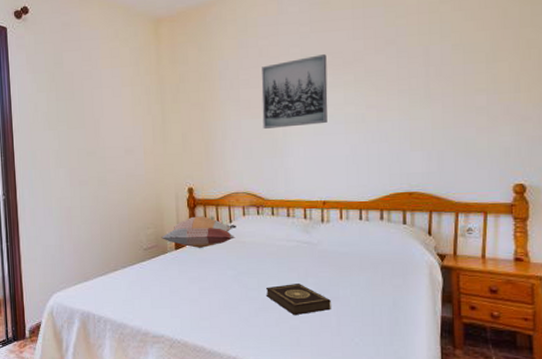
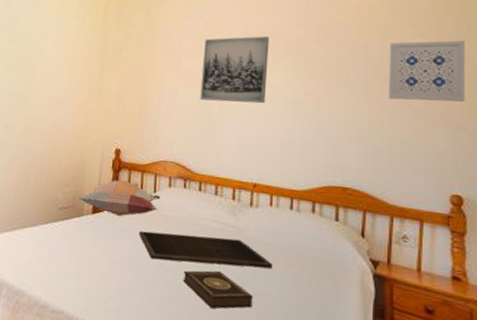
tray: none [220,253,347,281] -> present [138,230,273,269]
wall art: none [450,26,530,100] -> present [389,40,466,102]

